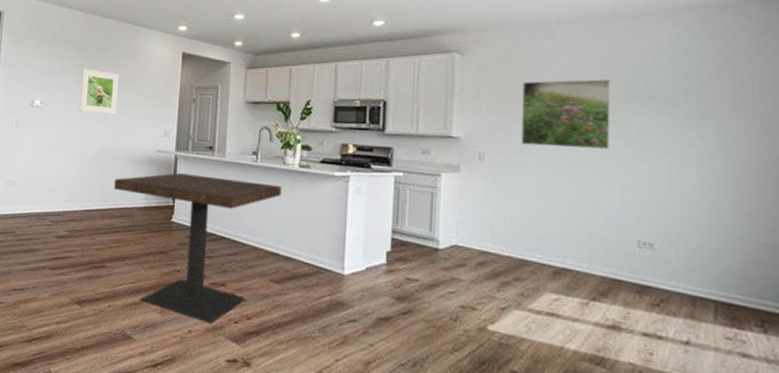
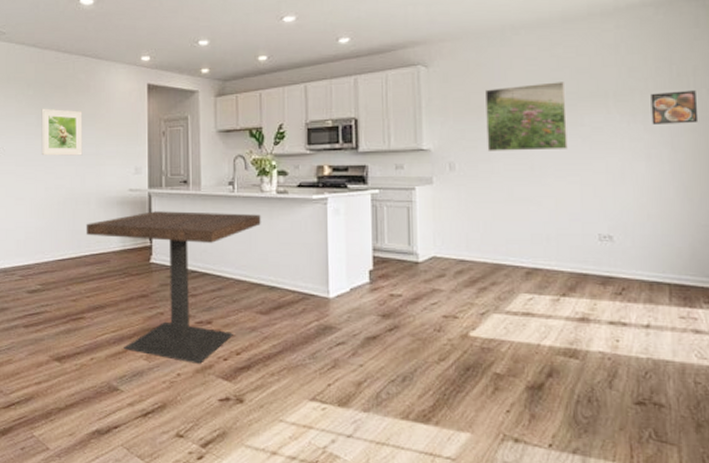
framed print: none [707,98,763,134] -> present [651,90,699,124]

